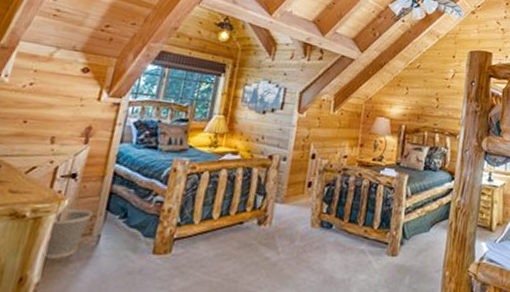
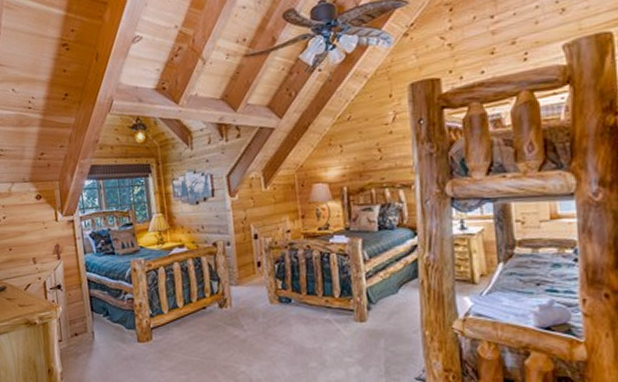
wastebasket: present [42,208,93,259] -> none [57,312,83,353]

